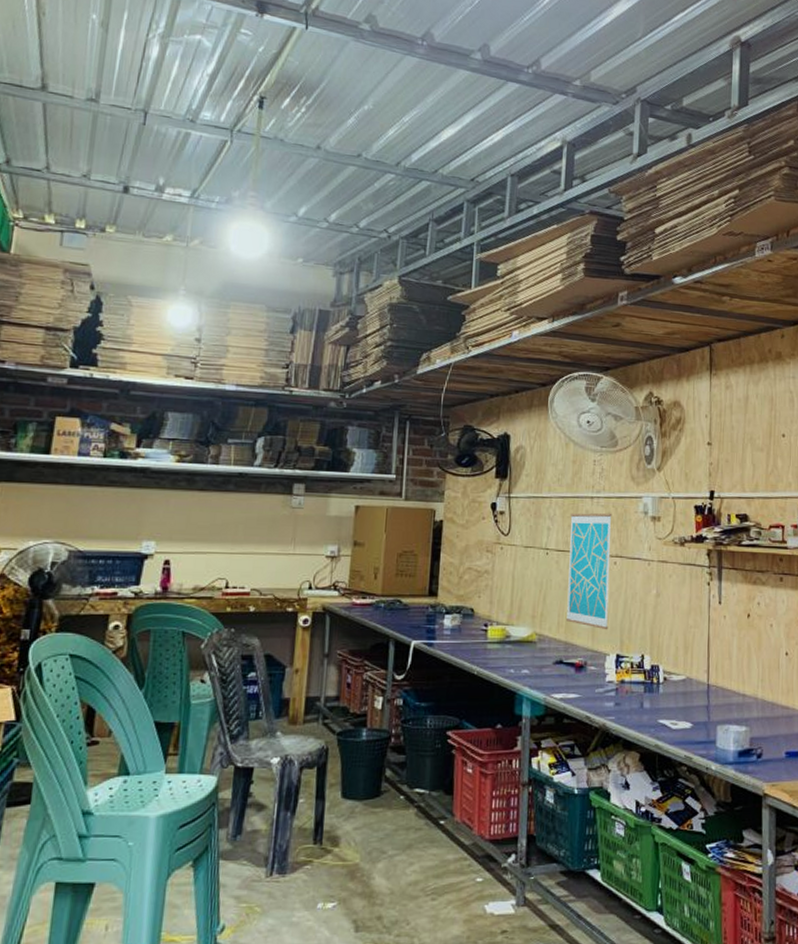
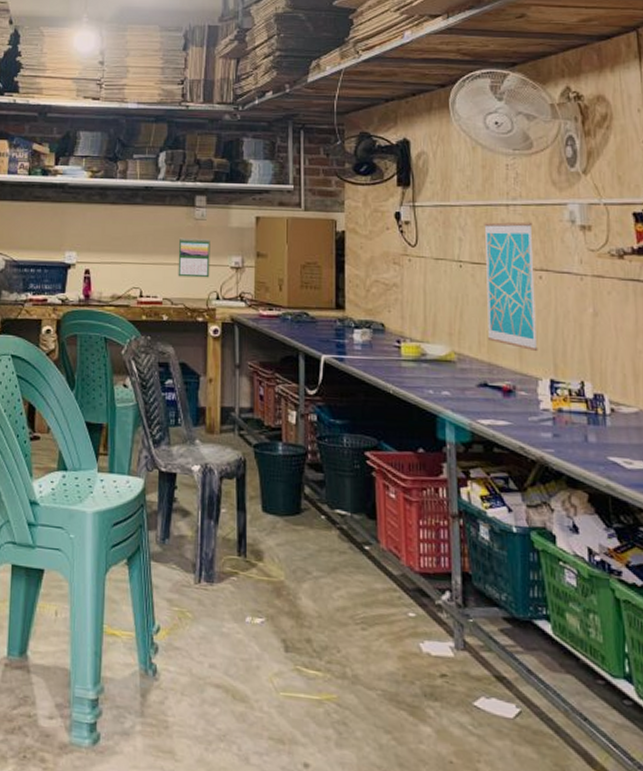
calendar: none [268,526,306,568] -> present [178,237,210,278]

